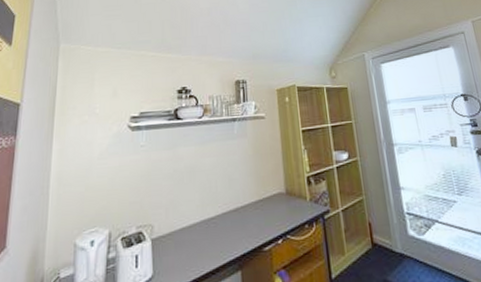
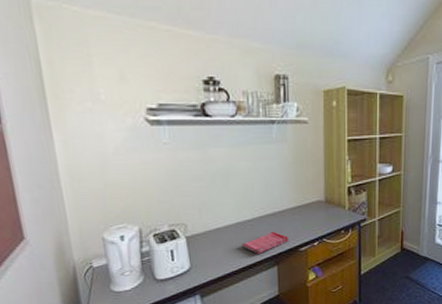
dish towel: none [204,230,251,256] -> present [241,232,288,254]

